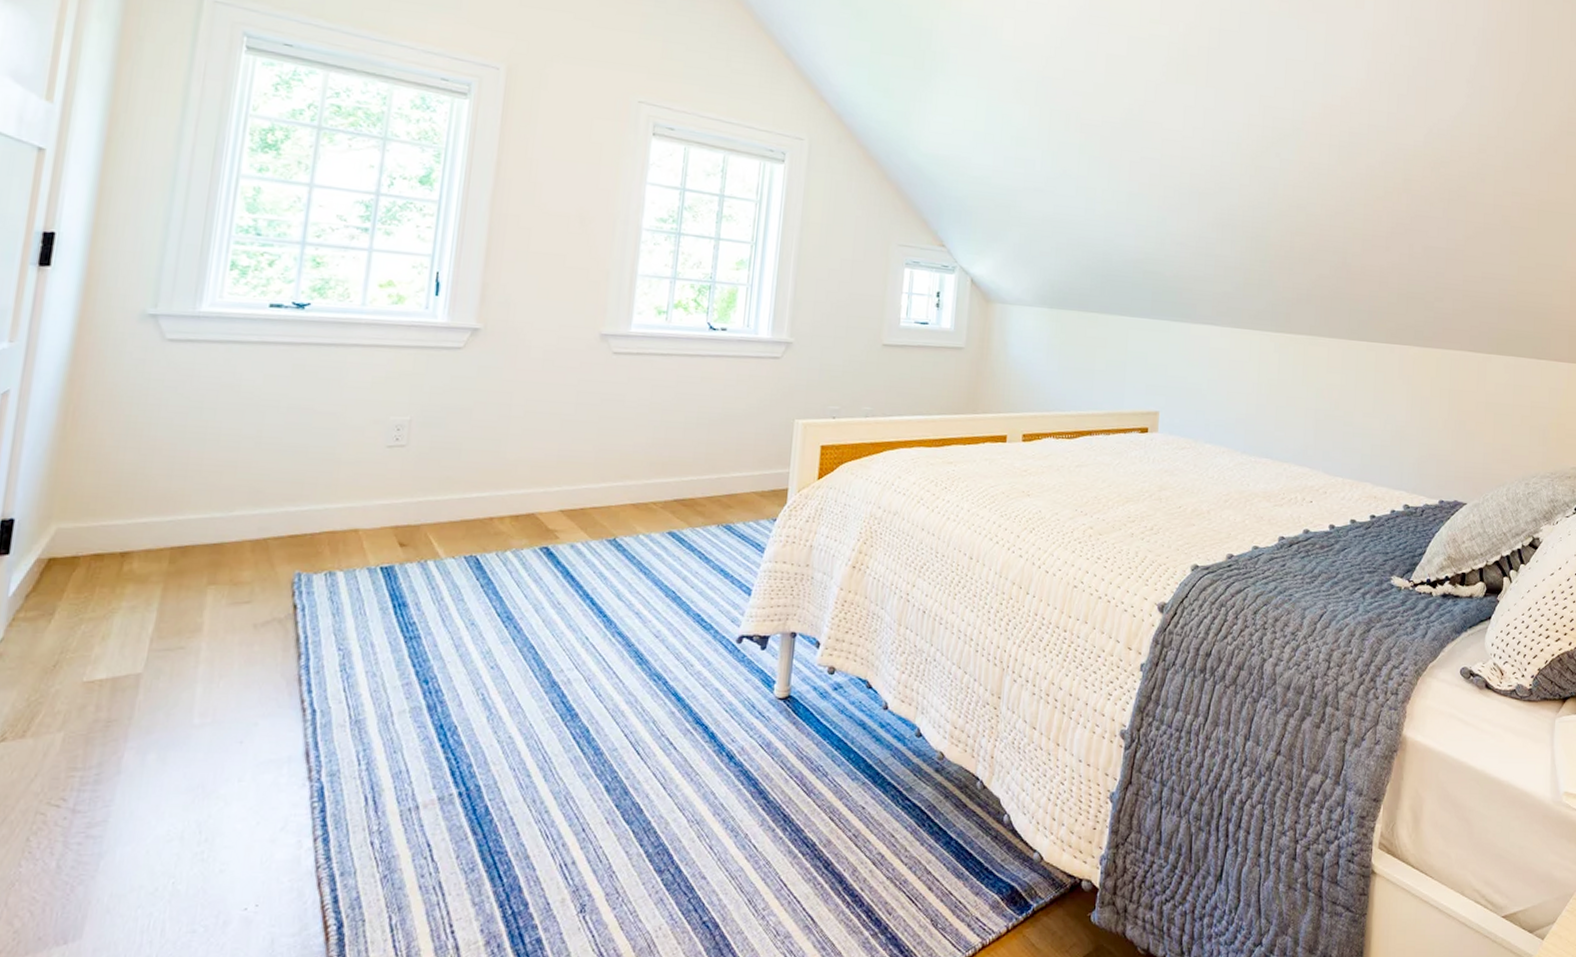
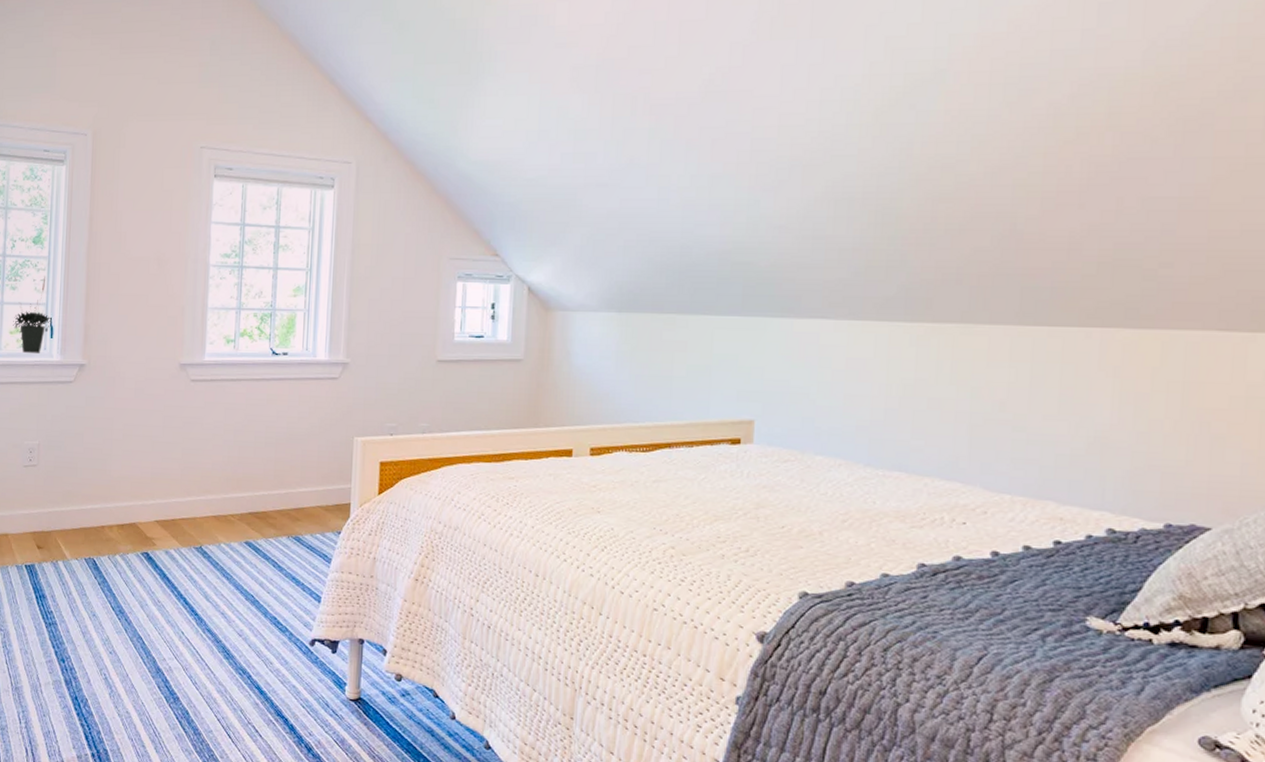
potted plant: none [384,221,439,314] -> present [13,277,52,354]

